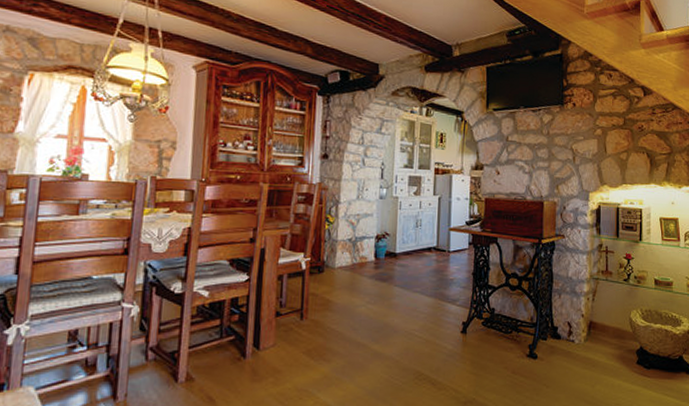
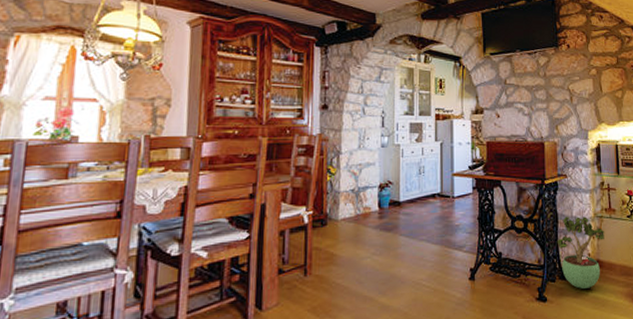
potted plant: none [550,277,599,348] -> present [557,216,605,289]

